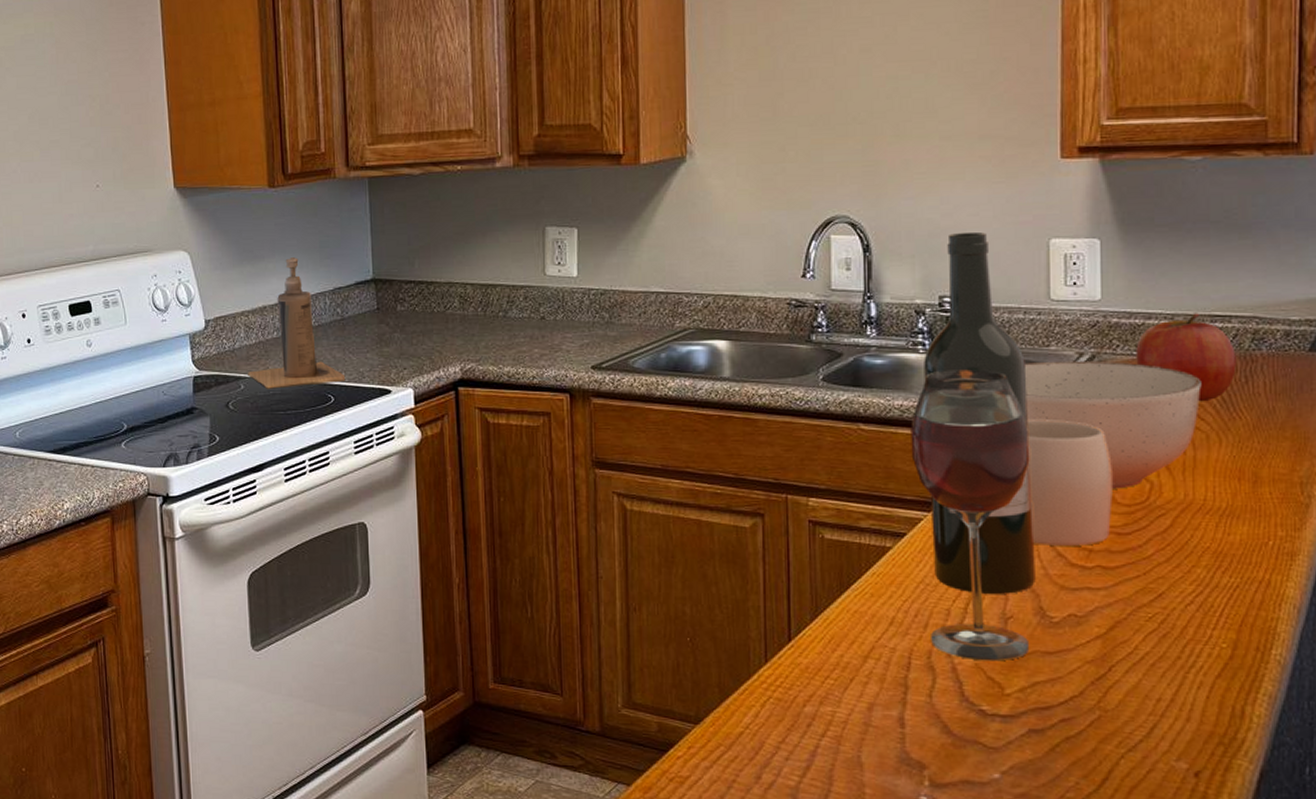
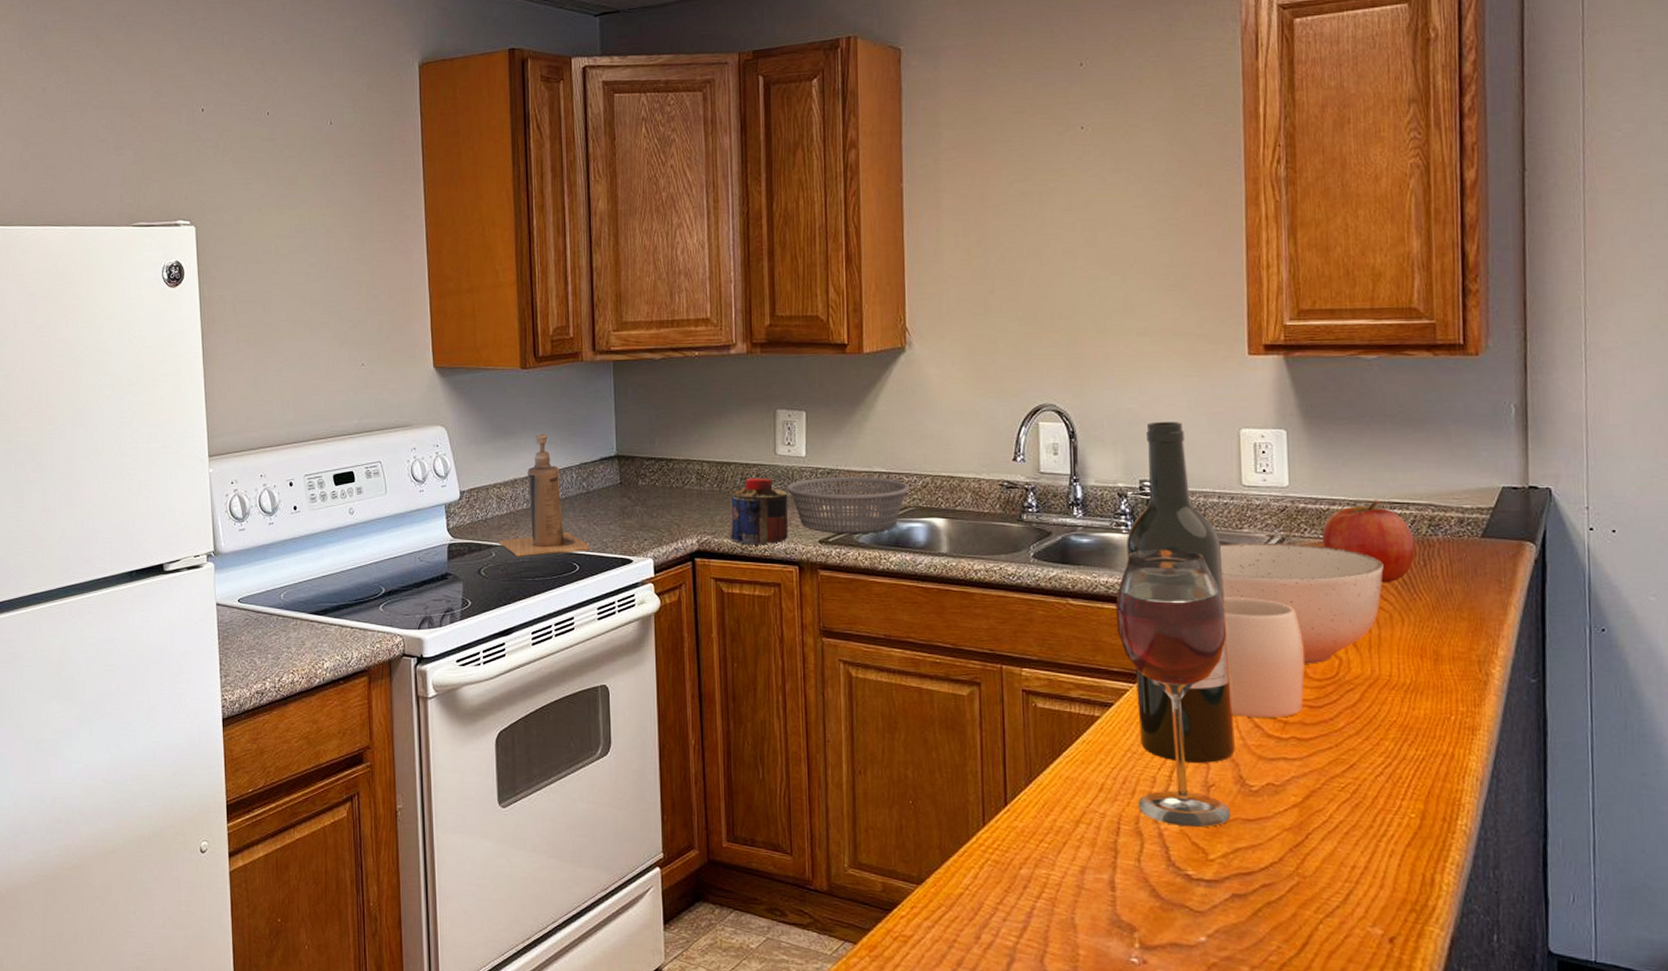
canister: none [494,300,559,372] -> present [729,478,788,545]
colander: none [555,297,691,360] -> present [785,477,911,535]

